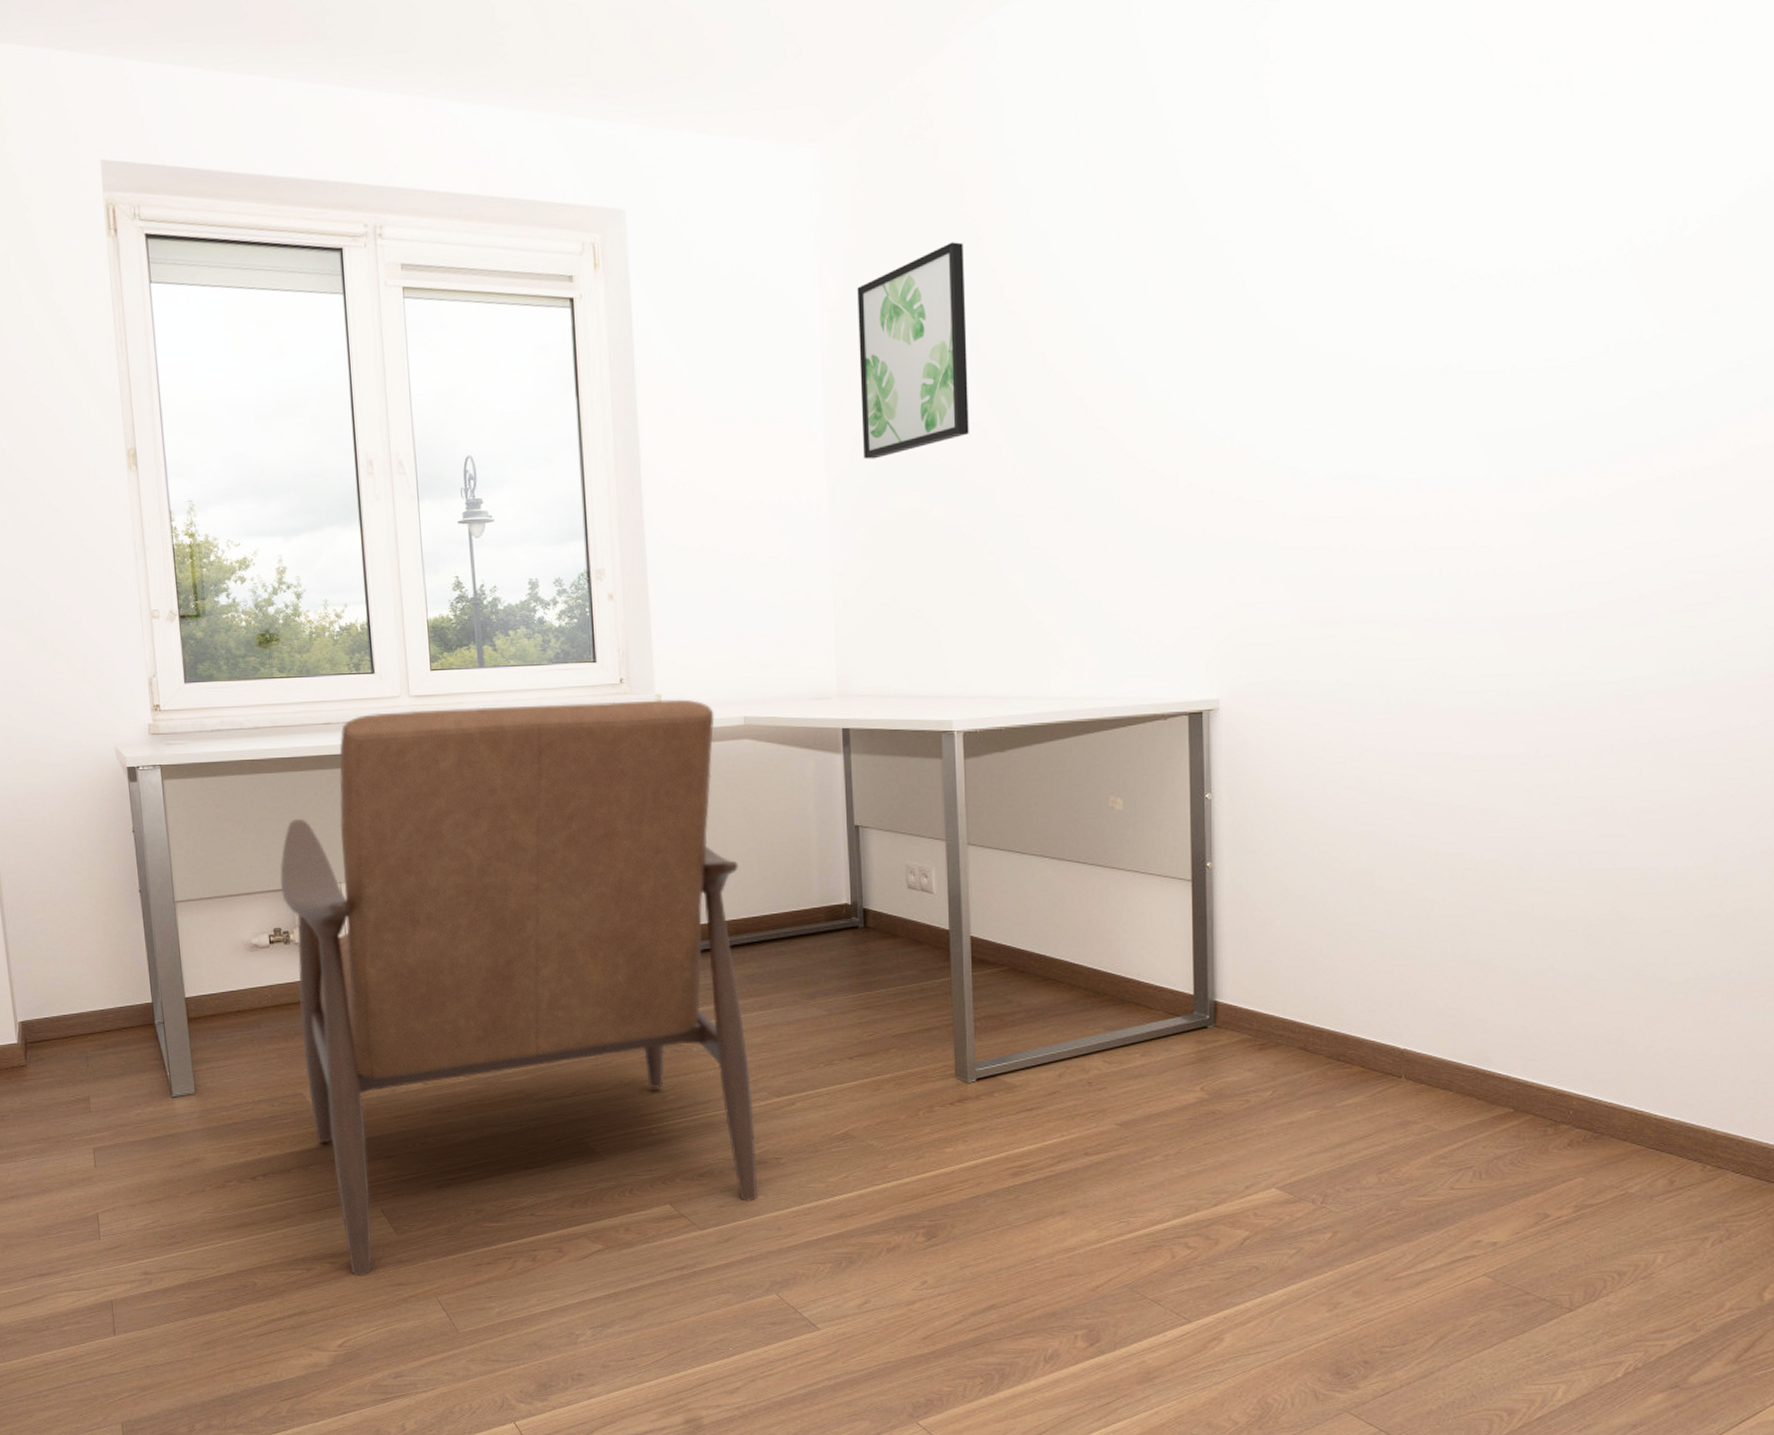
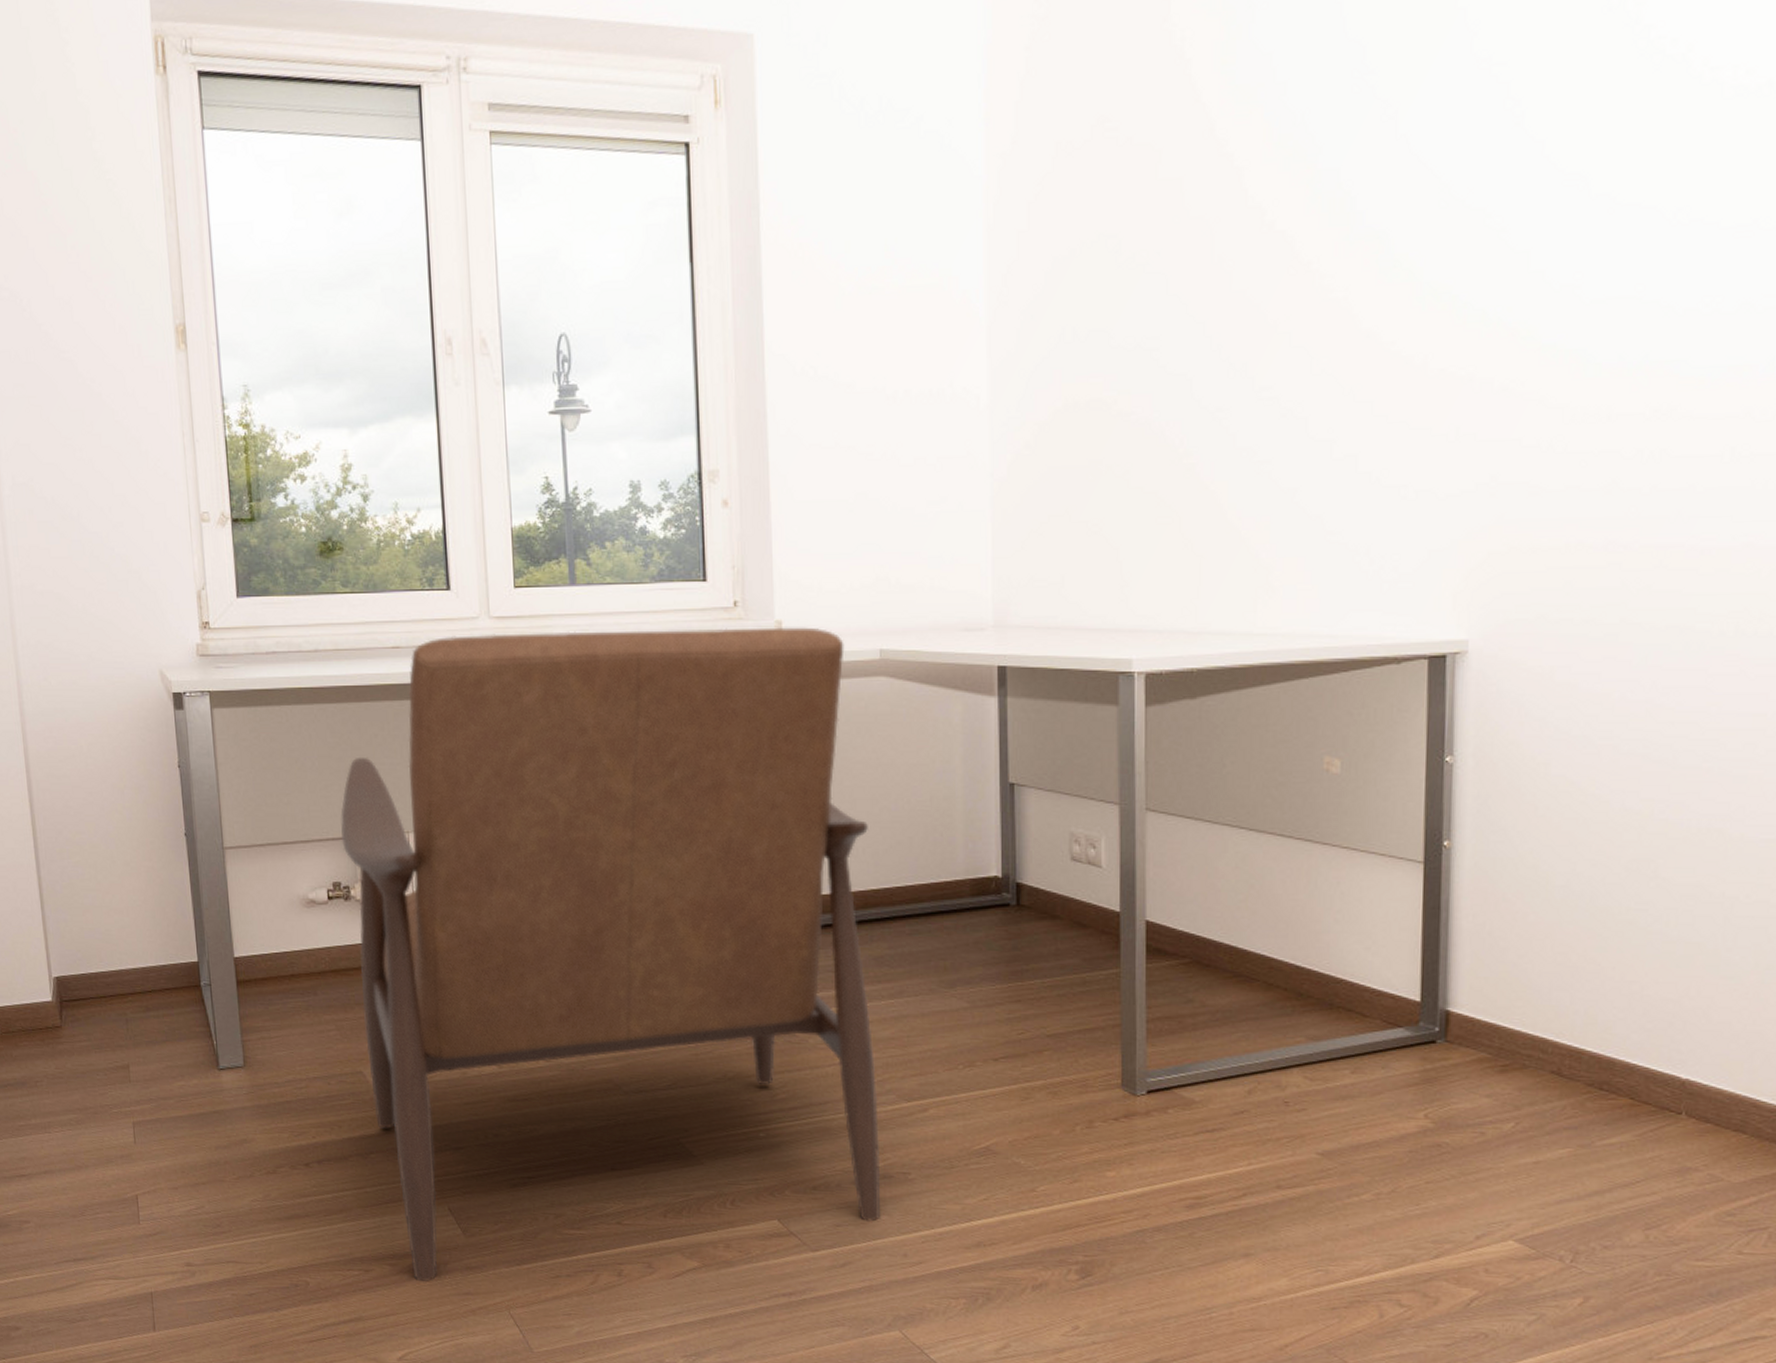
wall art: present [857,242,969,460] -> none [1032,68,1167,339]

